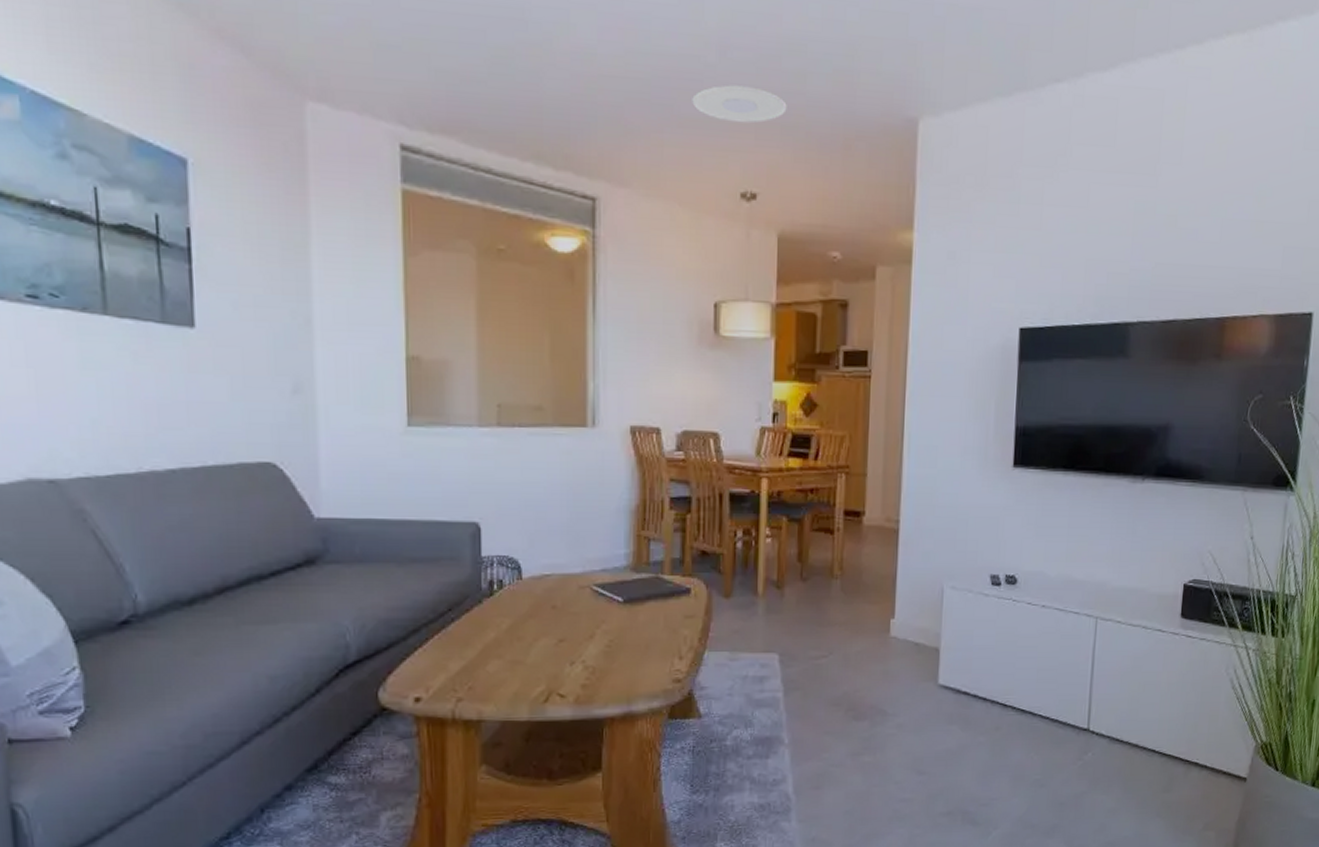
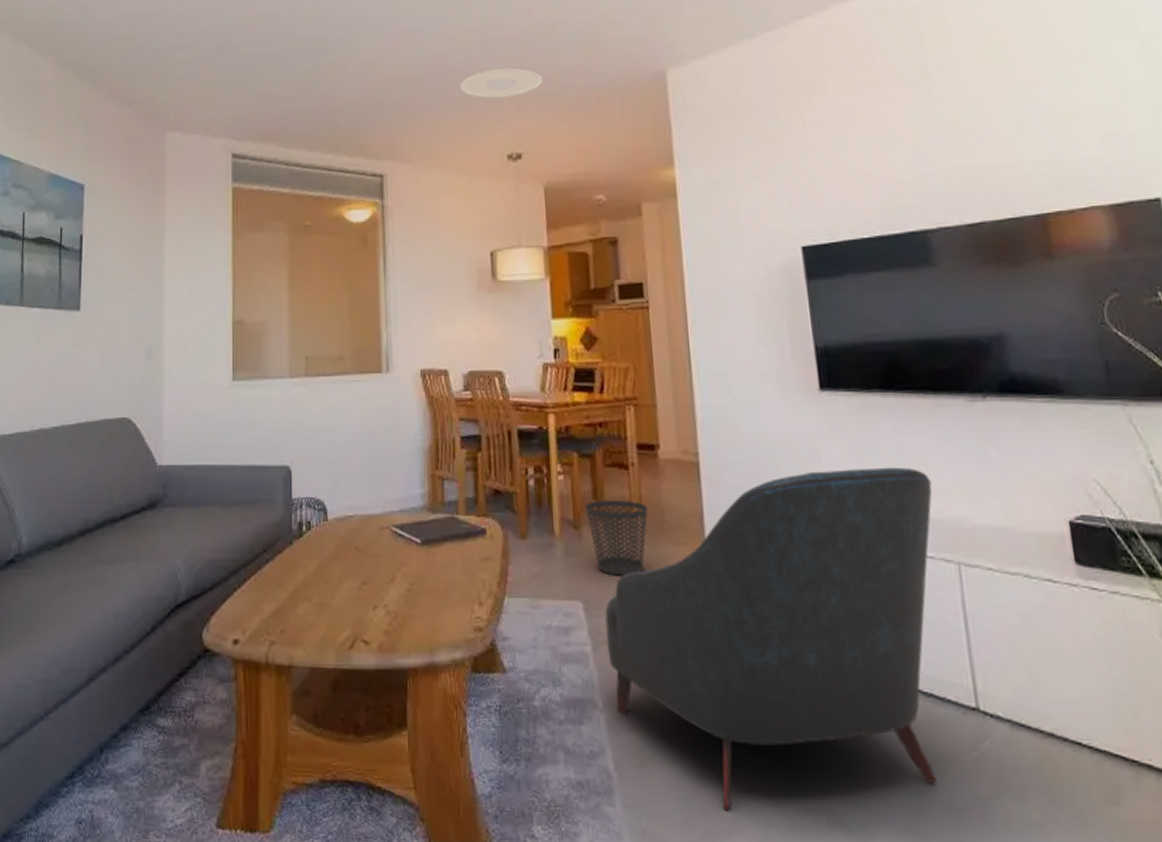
wastebasket: none [789,563,848,631] -> present [585,500,648,576]
armchair: none [797,537,1089,818] -> present [605,467,938,811]

